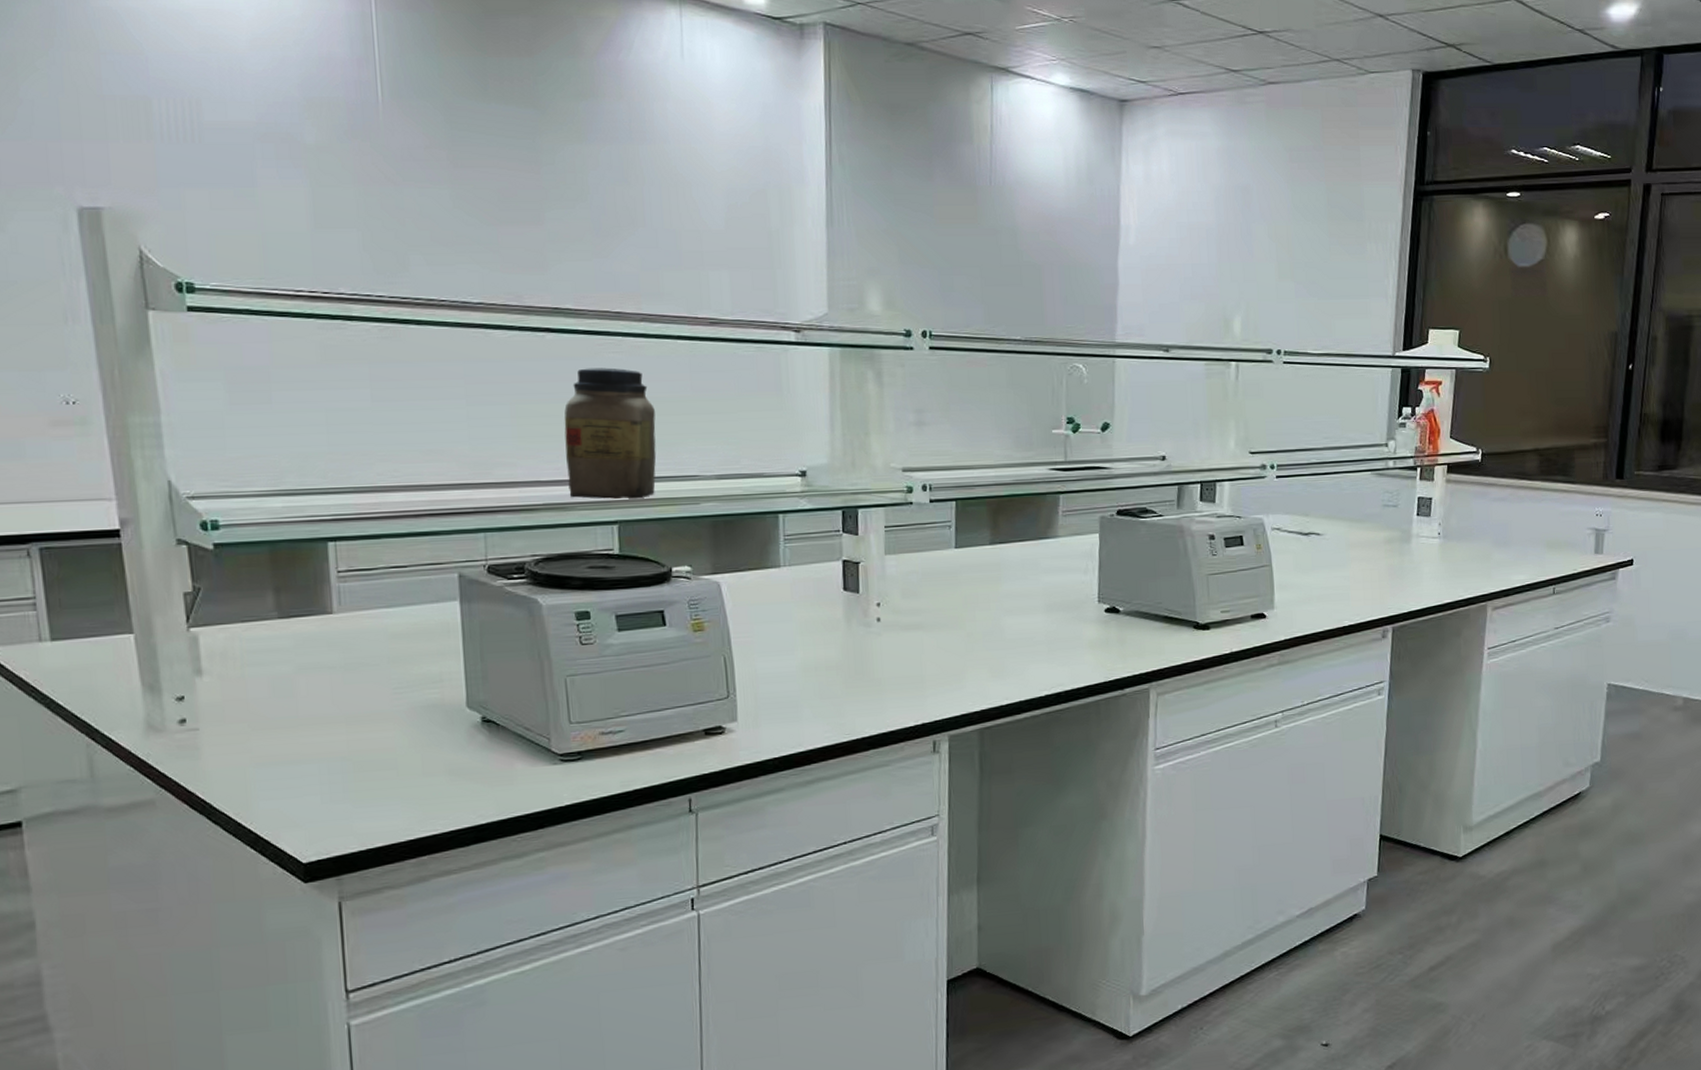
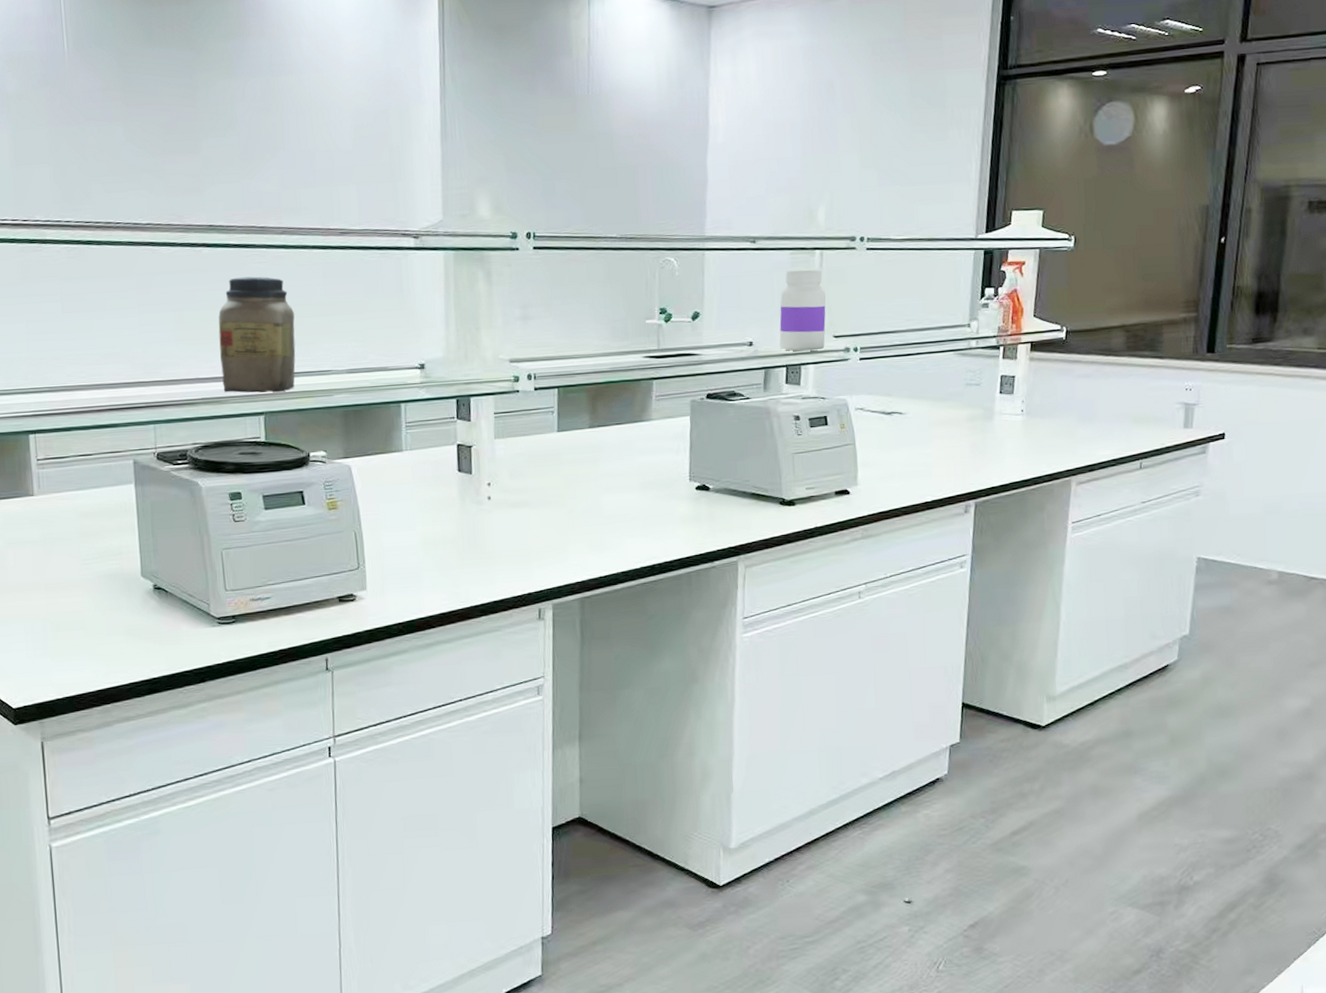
jar: none [1193,382,1242,467] -> present [779,269,826,351]

